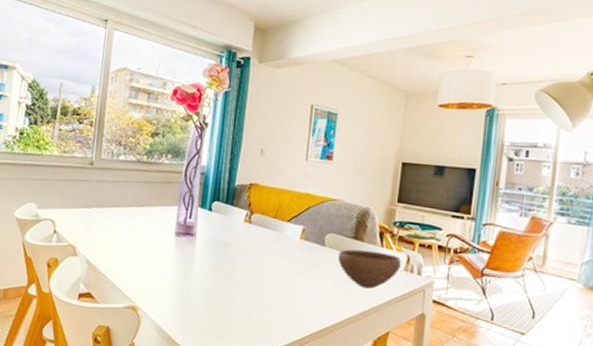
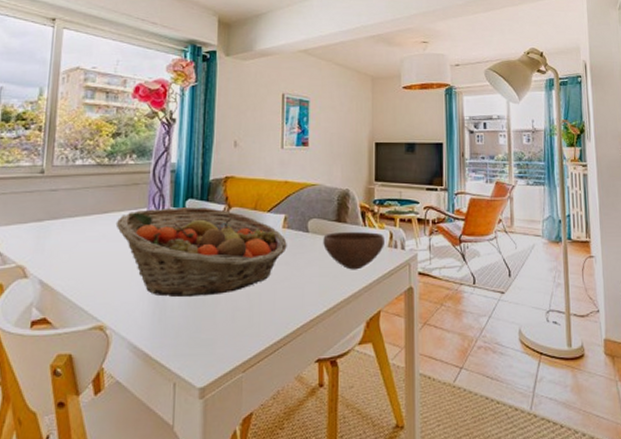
fruit basket: none [150,207,303,294] -> present [115,207,287,298]

